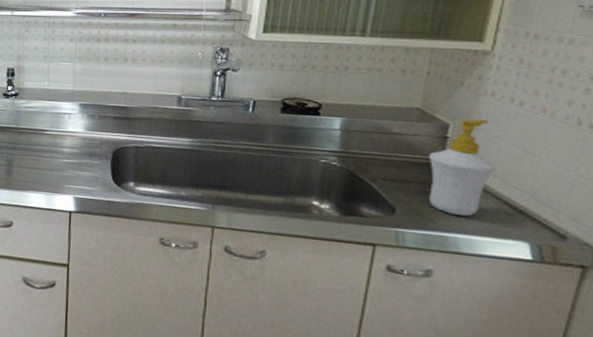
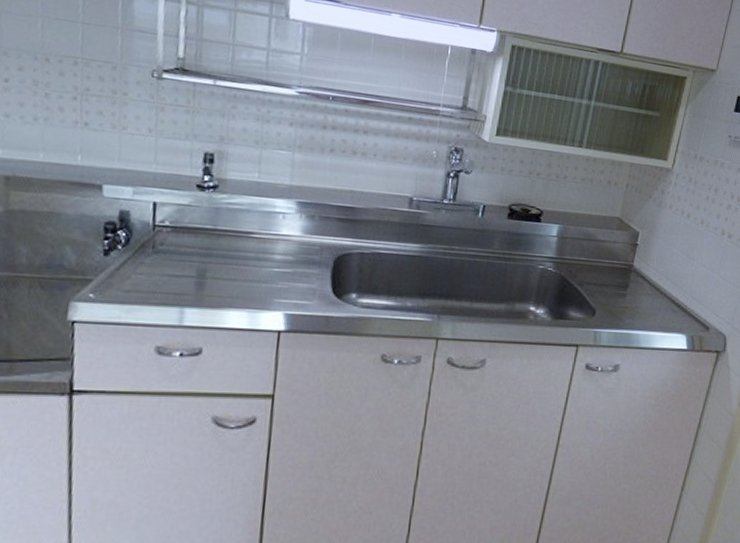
soap bottle: present [429,118,496,216] -> none [621,228,669,314]

